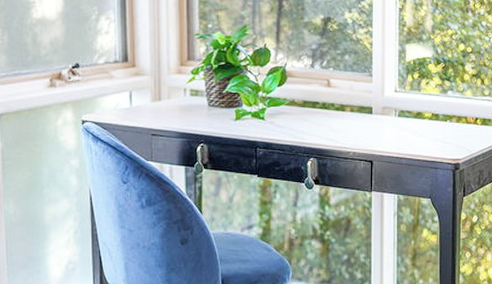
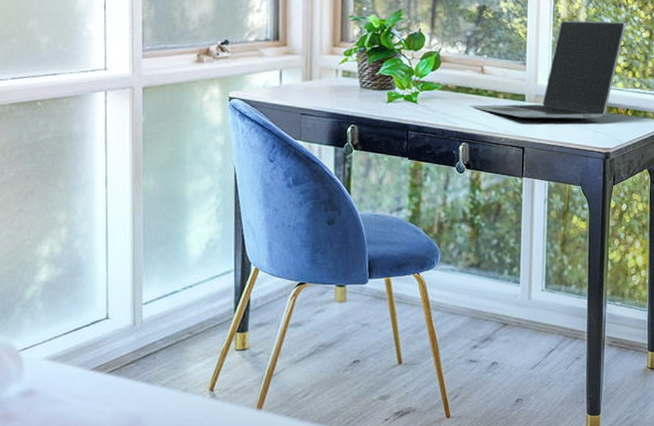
laptop: none [315,27,474,131] -> present [468,20,626,119]

